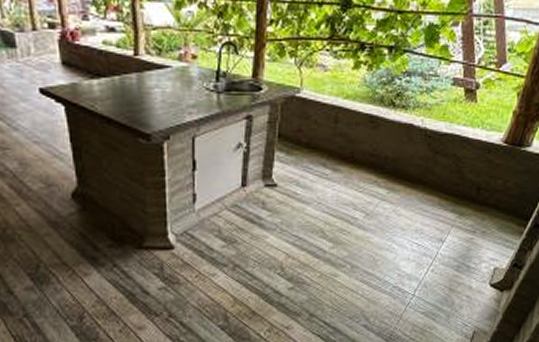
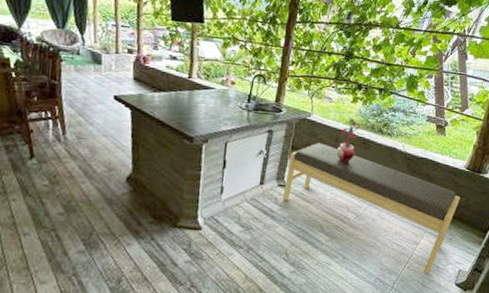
bench: none [272,126,496,276] -> present [283,143,460,274]
potted plant: none [336,90,370,150] -> present [336,118,363,163]

